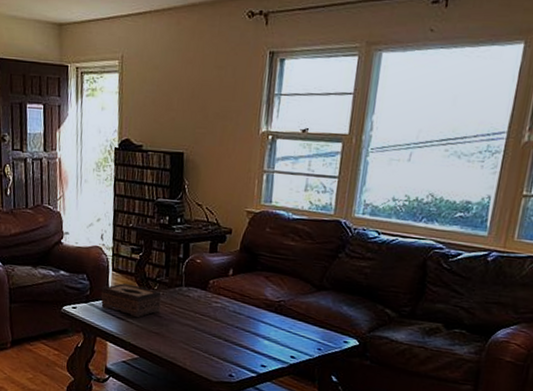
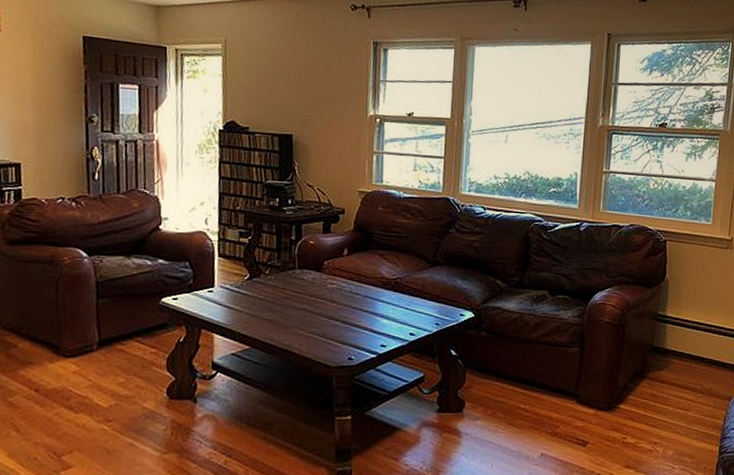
tissue box: present [100,283,162,317] -> none [205,269,274,304]

